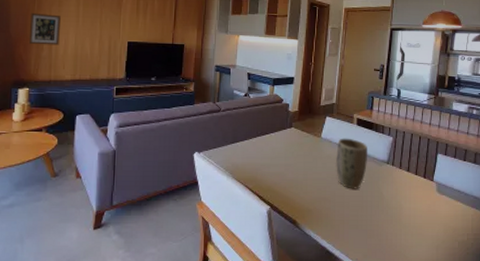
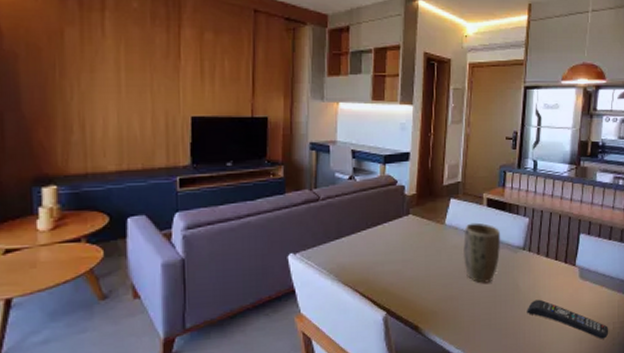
picture frame: present [28,12,61,46] -> none [50,82,95,127]
remote control: none [389,207,464,248] -> present [527,299,609,339]

